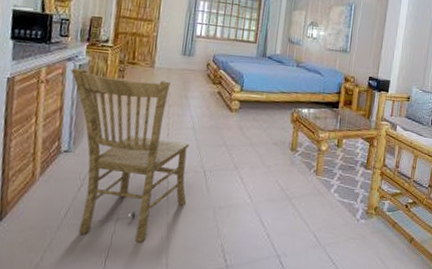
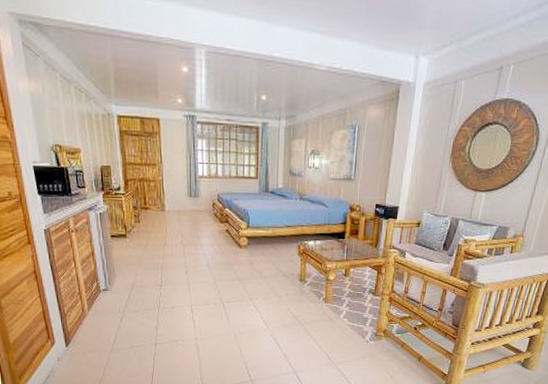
dining chair: present [71,68,189,242] -> none [94,216,210,361]

